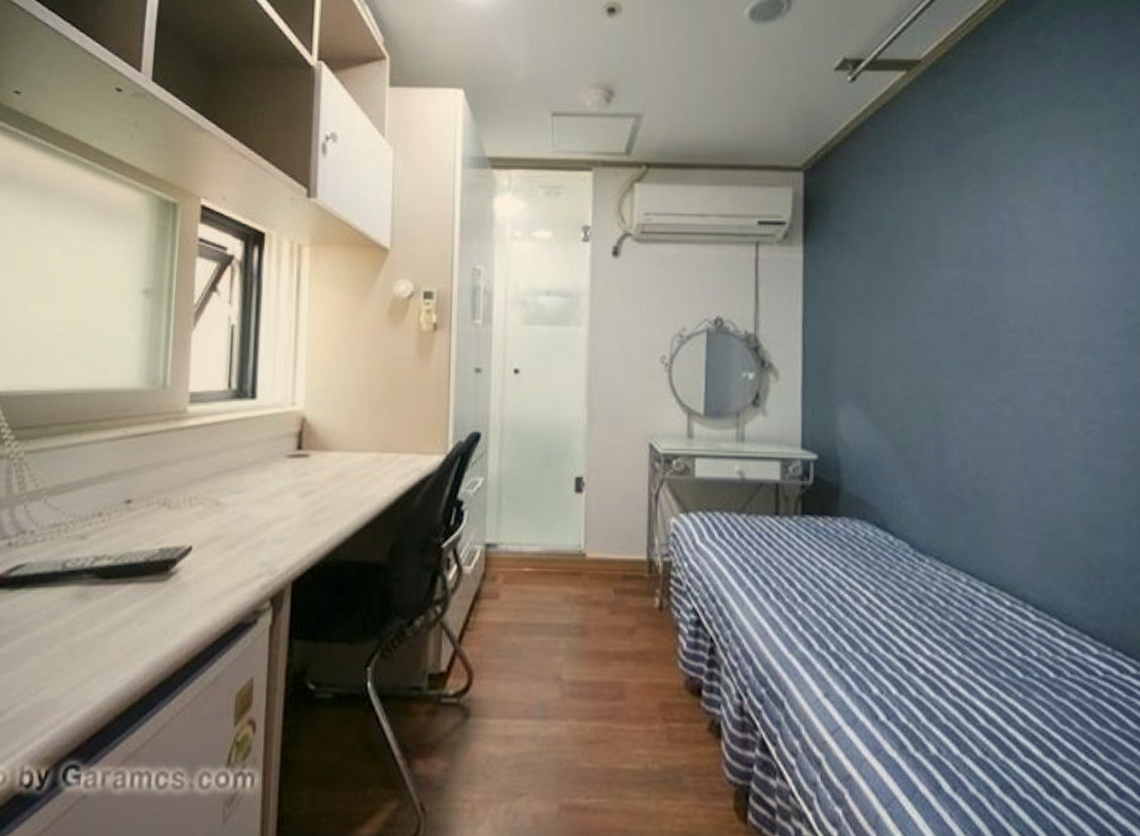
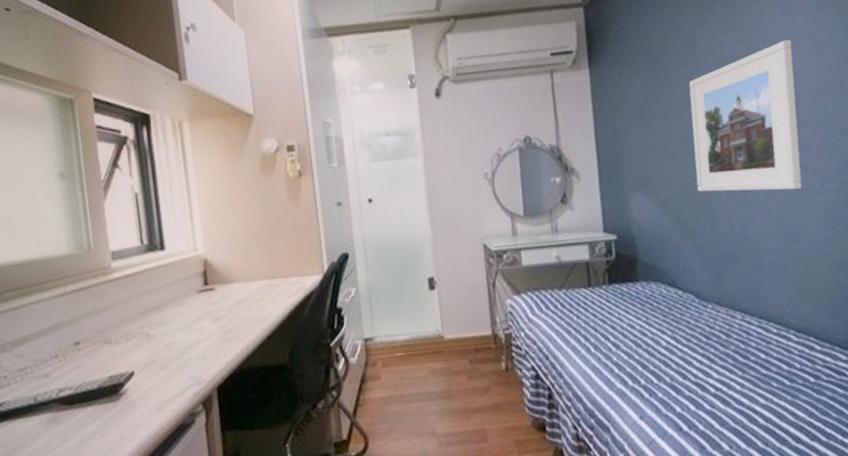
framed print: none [923,241,1056,427] -> present [688,39,802,192]

